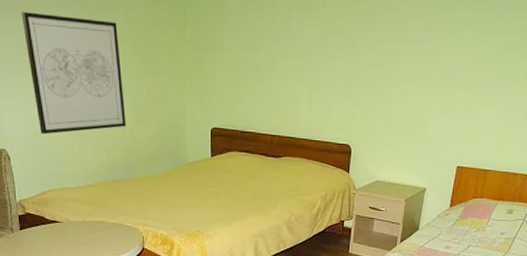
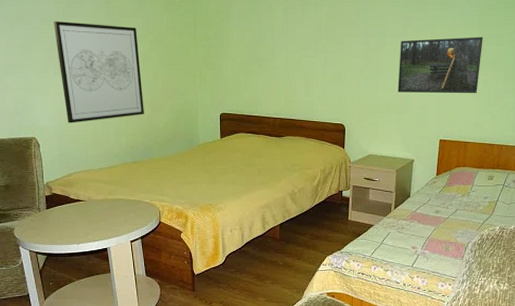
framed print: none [413,45,518,114] -> present [398,36,483,94]

